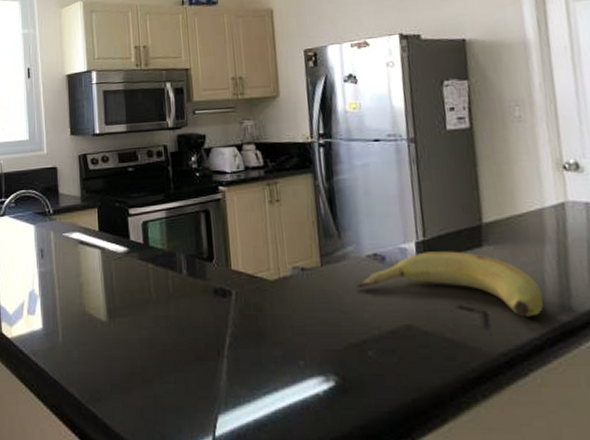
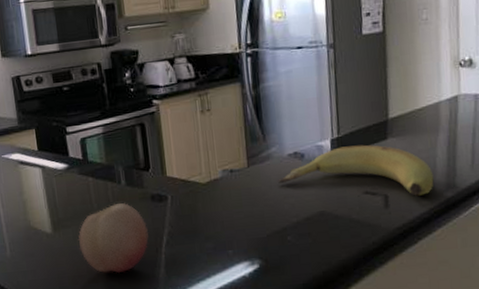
fruit: none [133,294,211,375] -> present [78,202,149,274]

